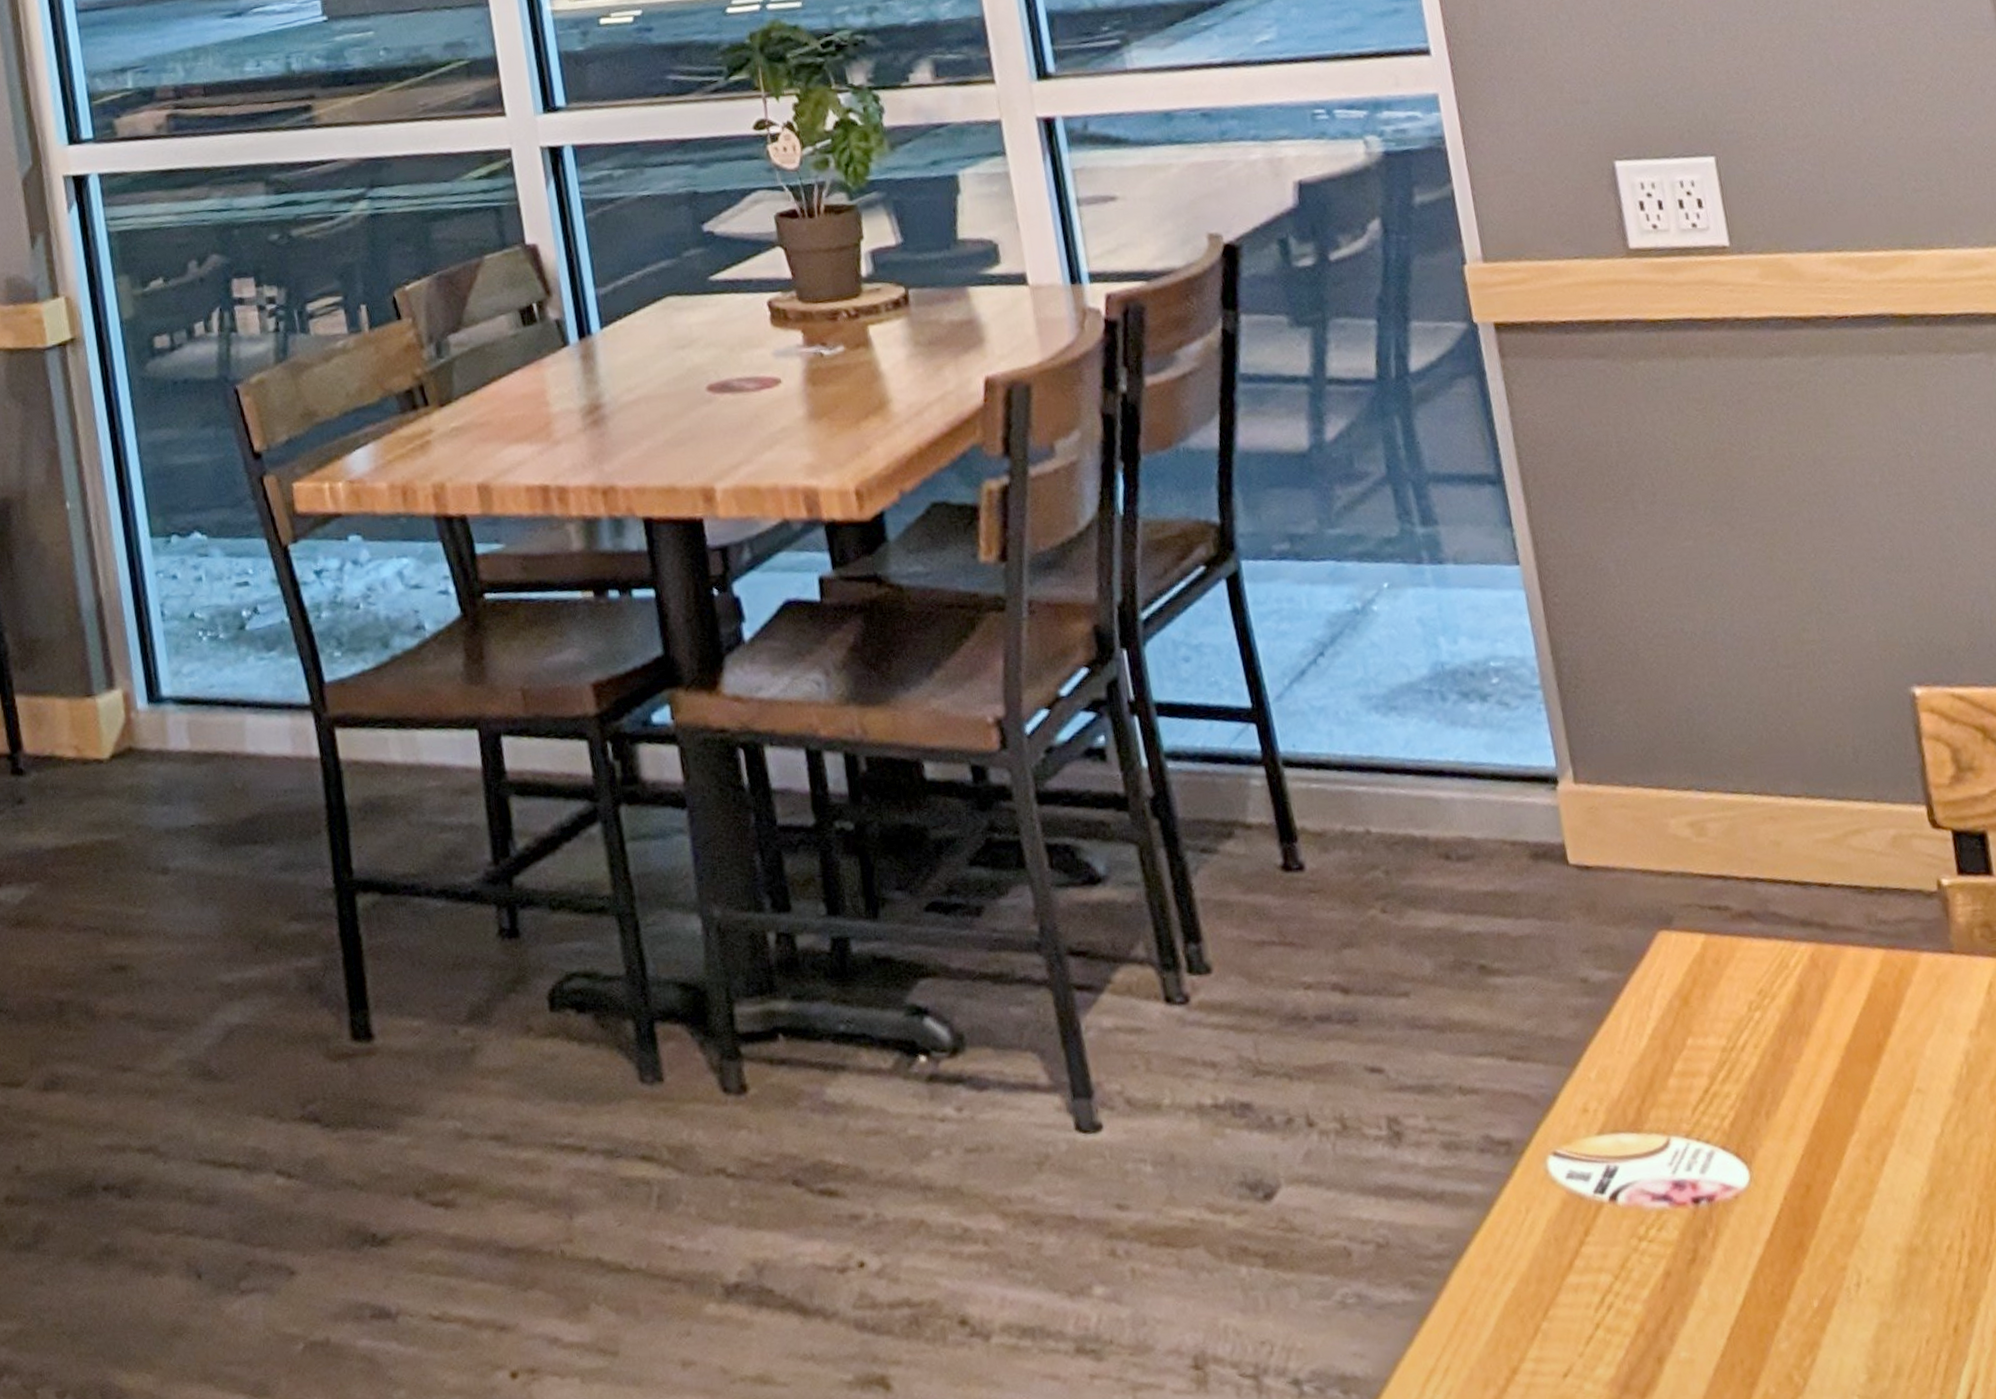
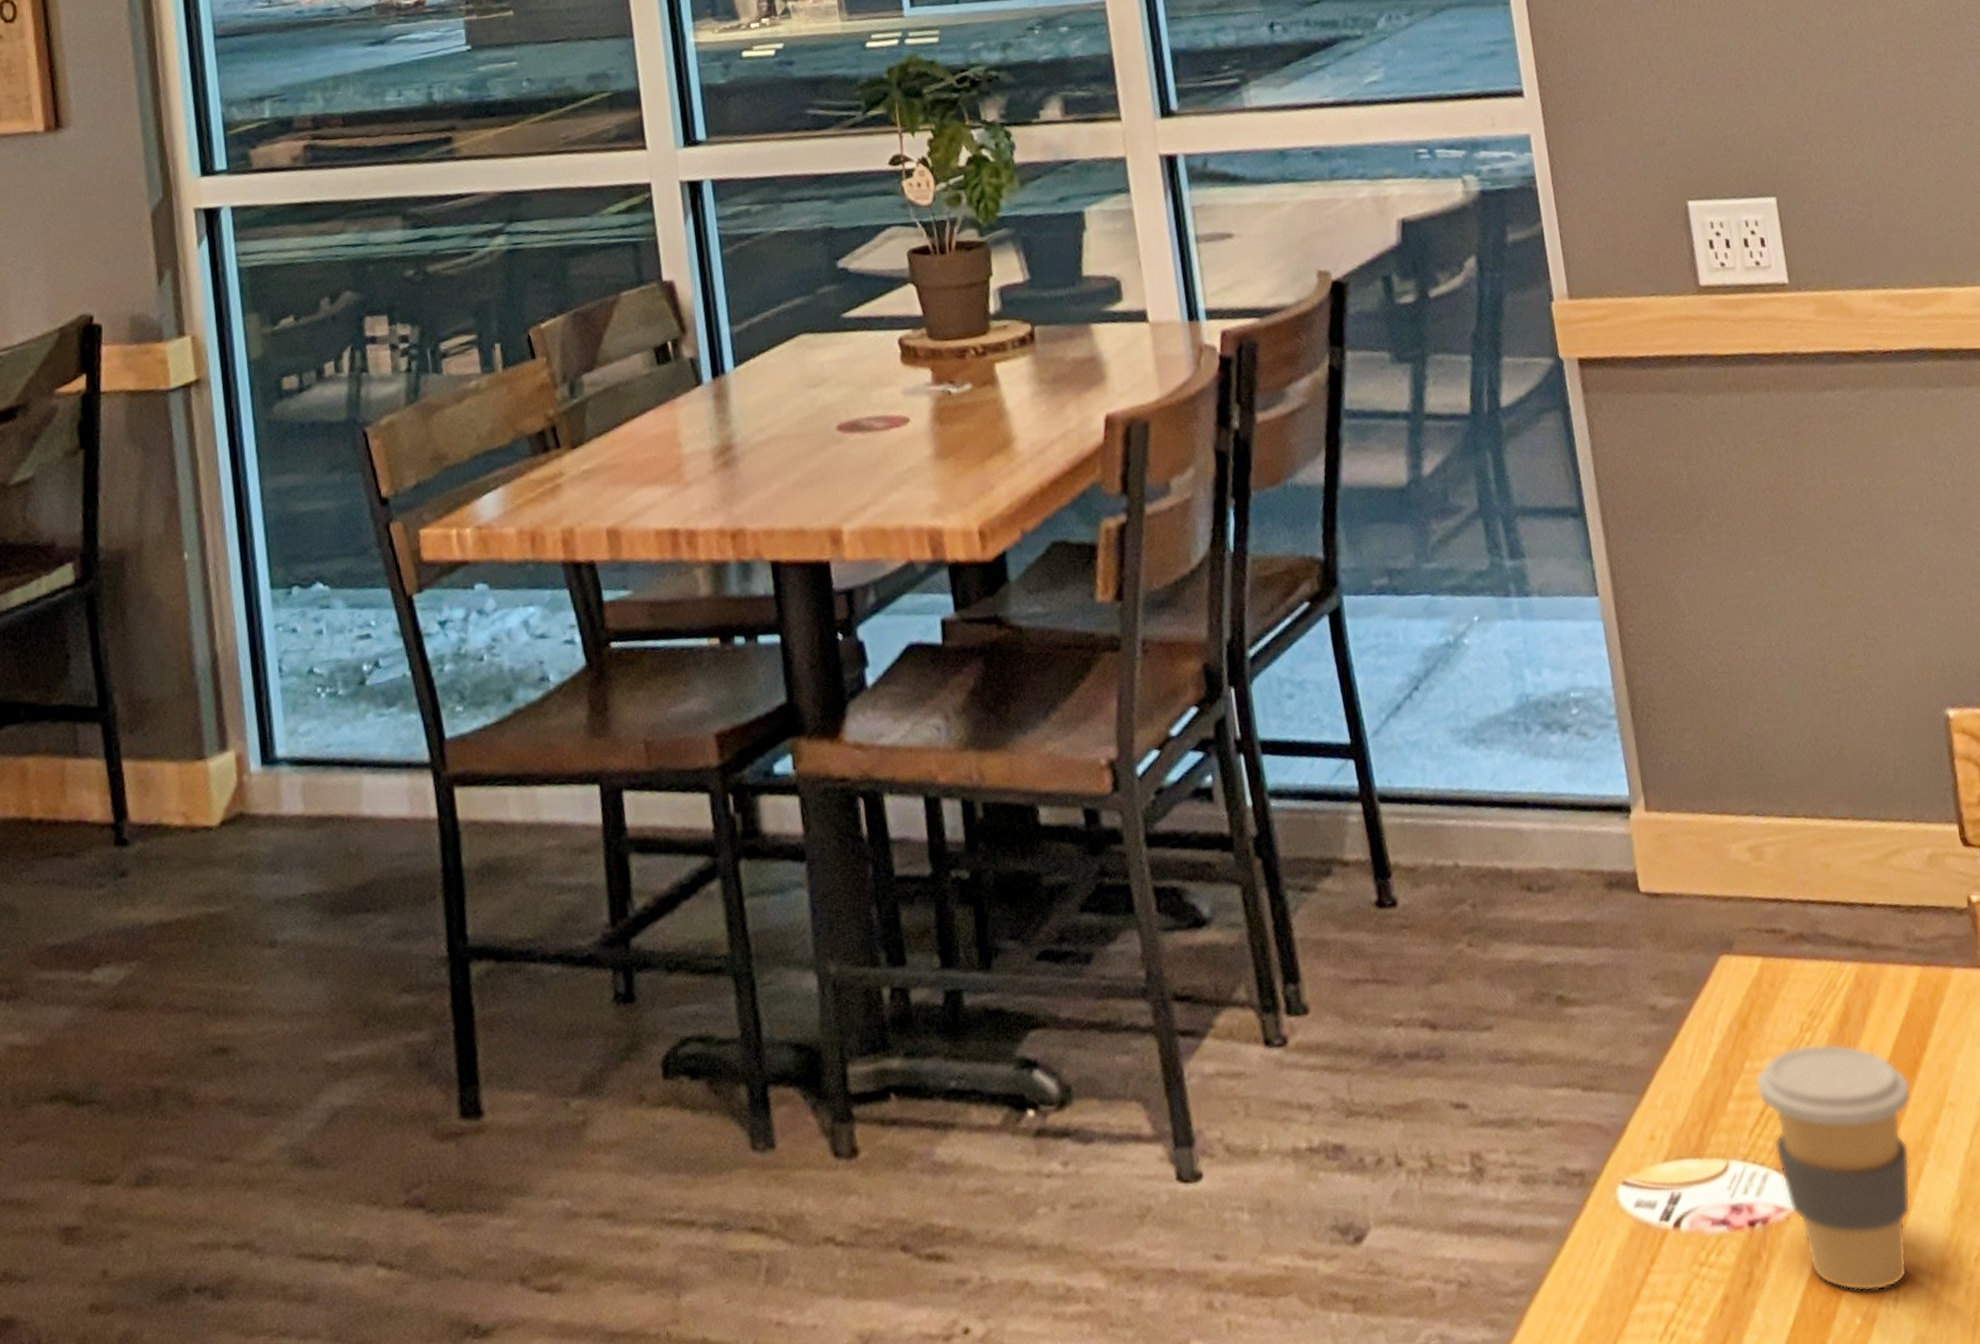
coffee cup: none [1698,1023,1874,1275] -> present [1755,1043,1911,1292]

